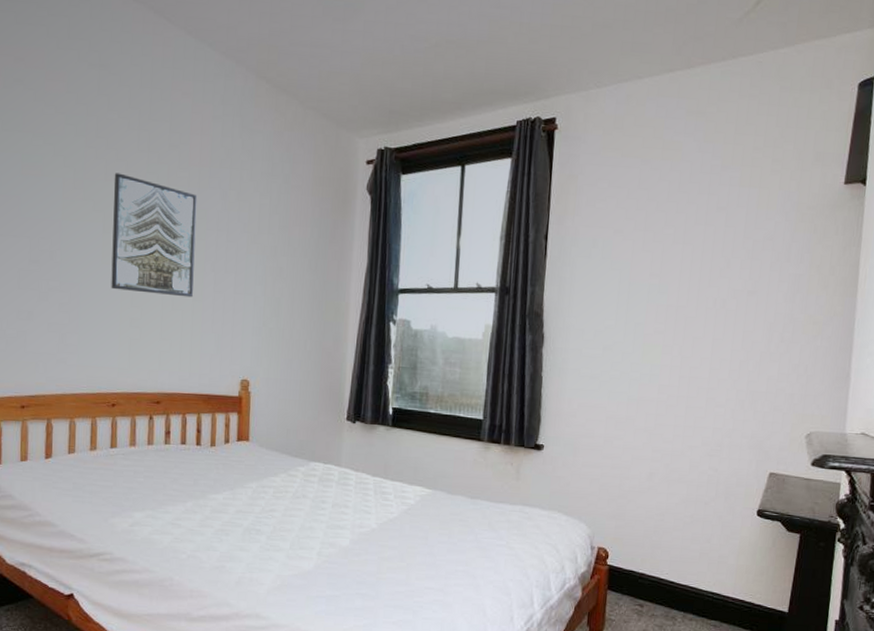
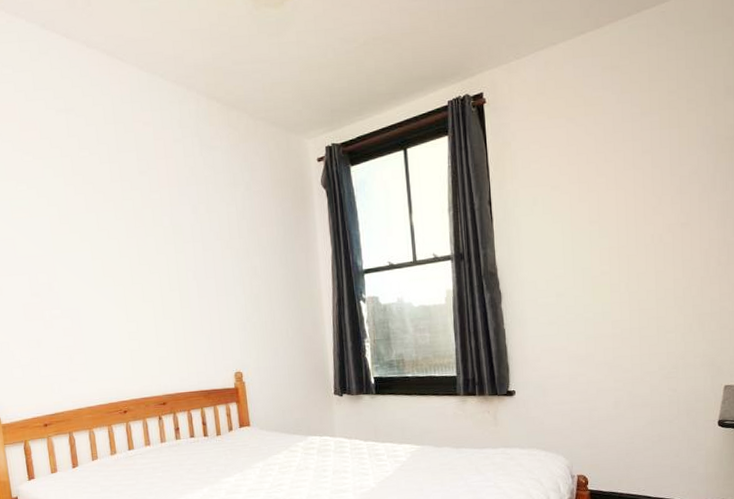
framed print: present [111,173,197,298] -> none [94,204,180,309]

